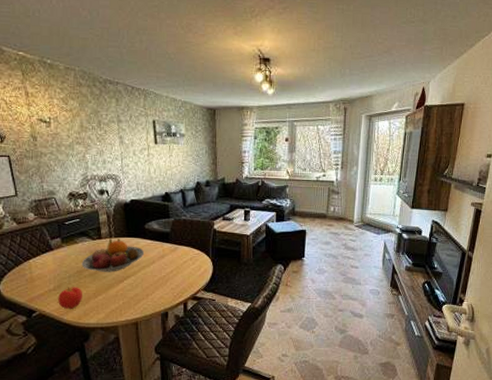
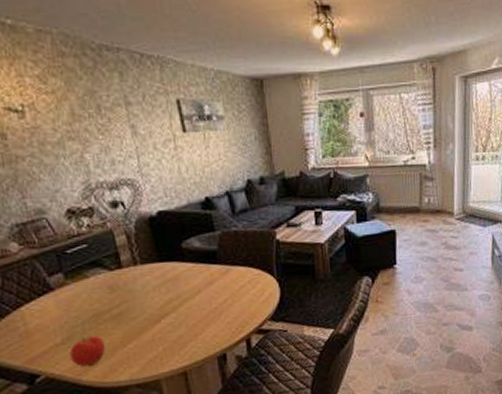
fruit bowl: present [81,239,145,272] -> none [97,265,186,313]

